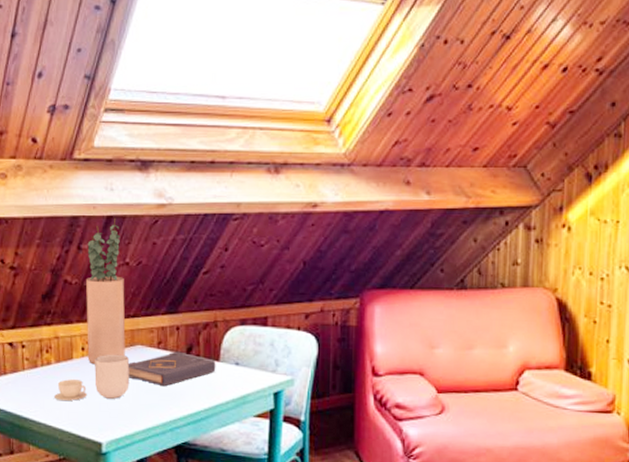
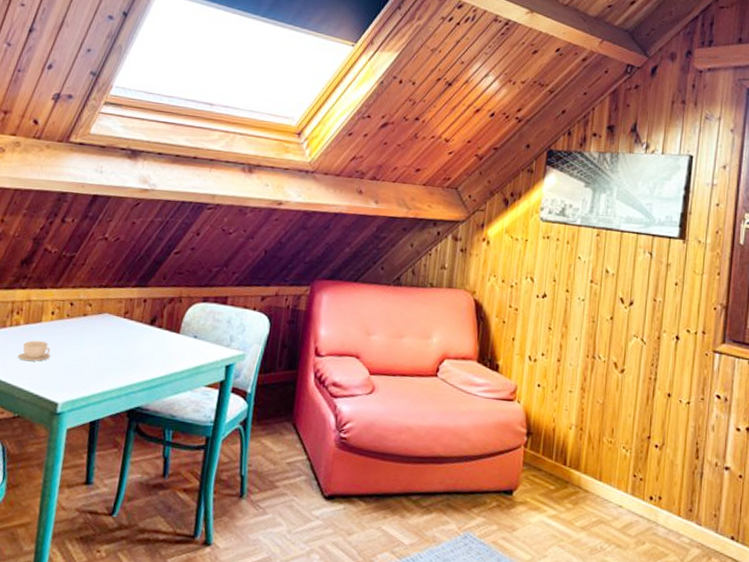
vase: present [85,217,126,365] -> none [56,196,103,329]
mug: present [94,354,130,399] -> none [59,319,95,362]
book: present [128,351,216,387] -> none [92,321,177,354]

